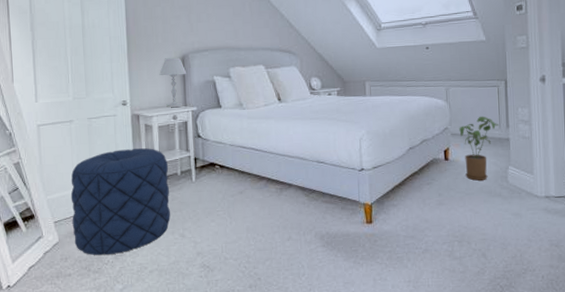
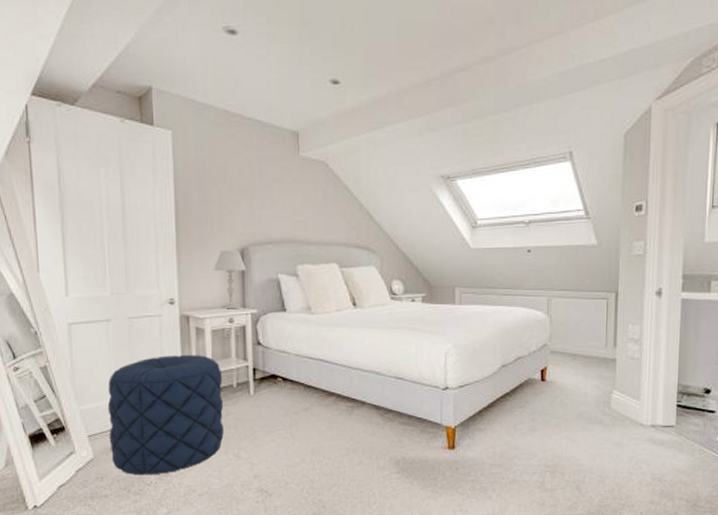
house plant: present [459,116,499,181] -> none [560,332,606,405]

